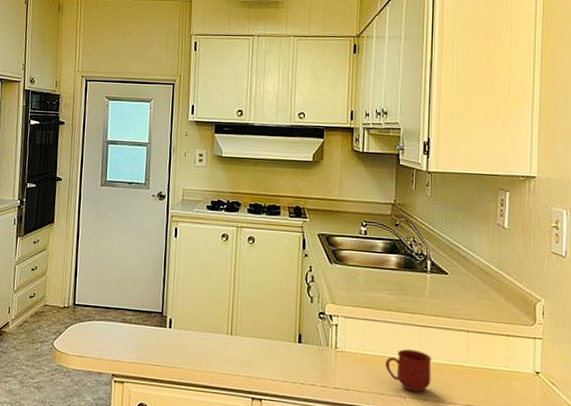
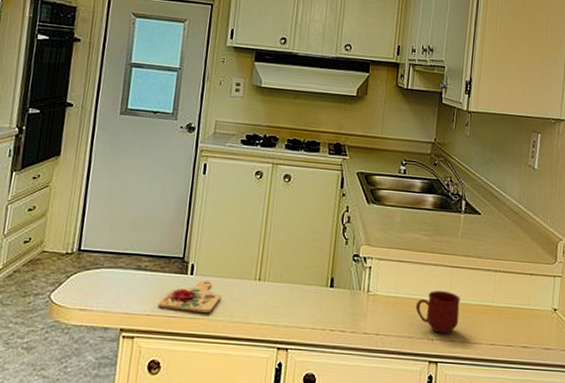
cutting board: none [142,333,198,363] -> present [158,280,222,313]

